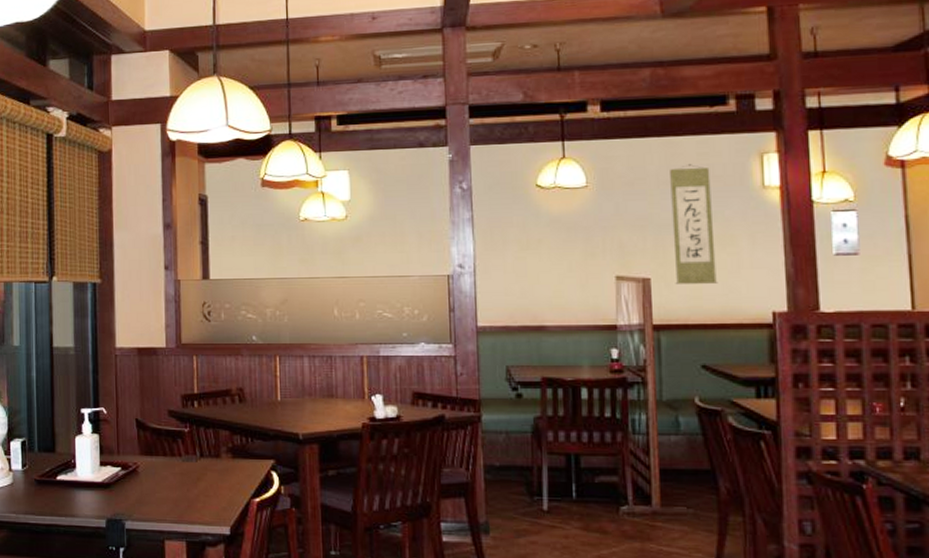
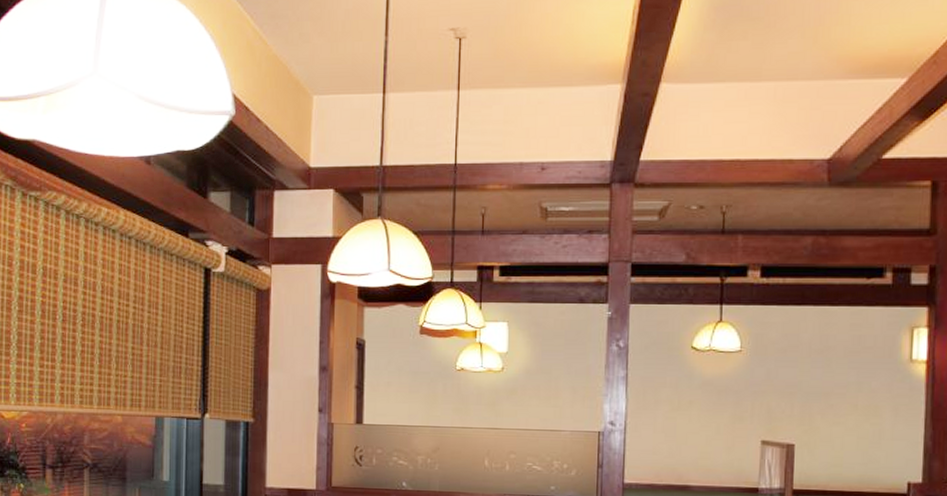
wall scroll: present [670,164,718,284] -> none [818,334,861,453]

